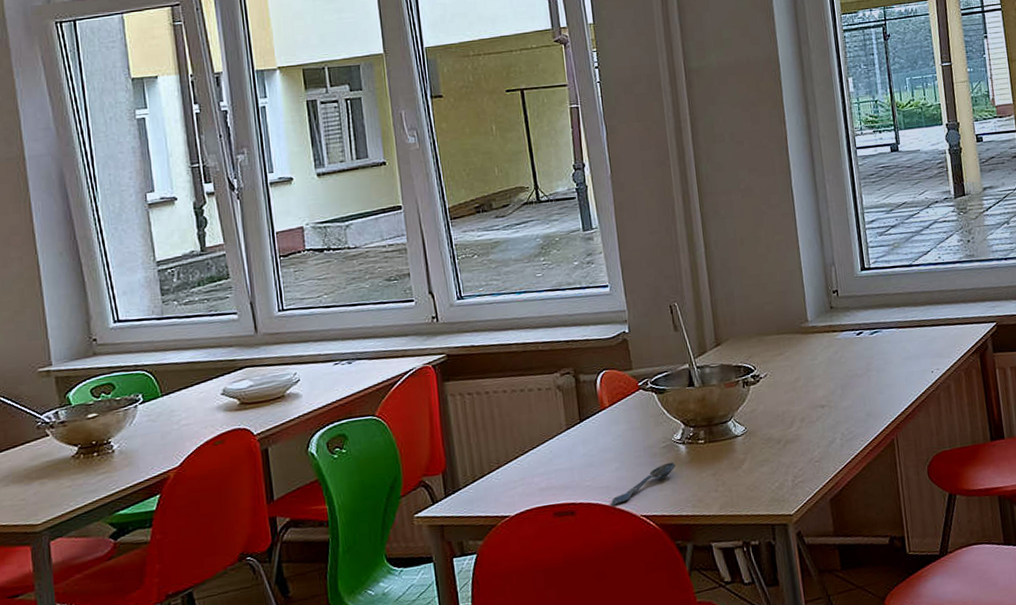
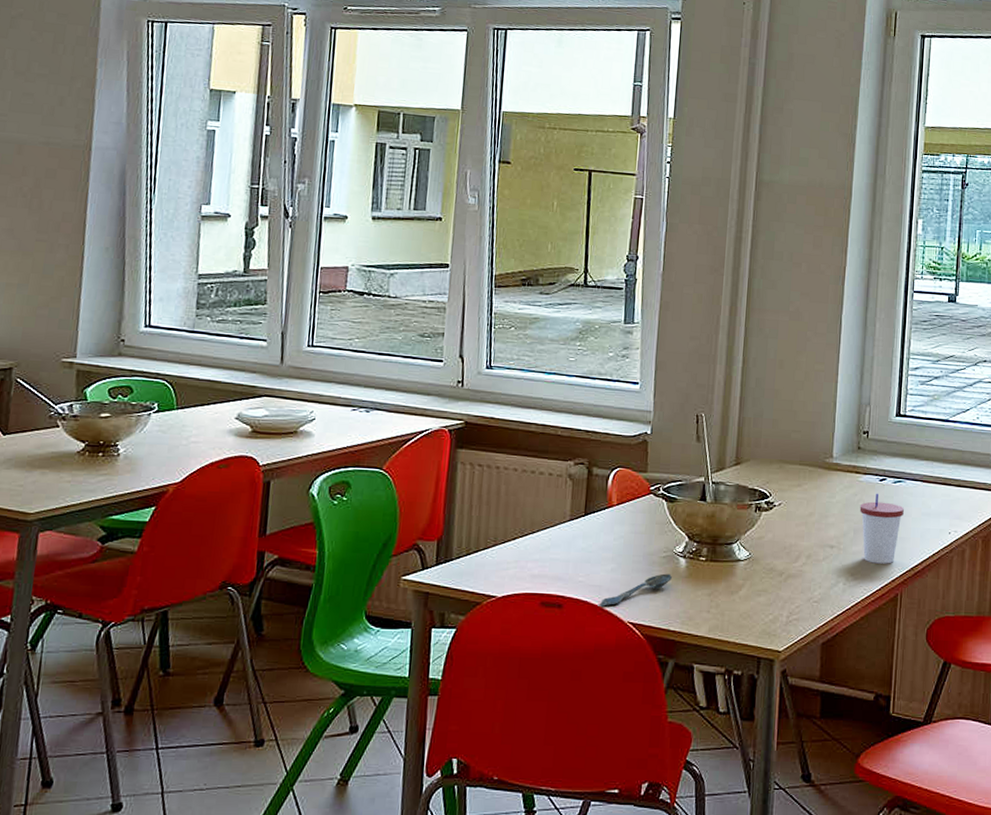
cup: none [842,347,886,415] -> present [859,493,904,564]

